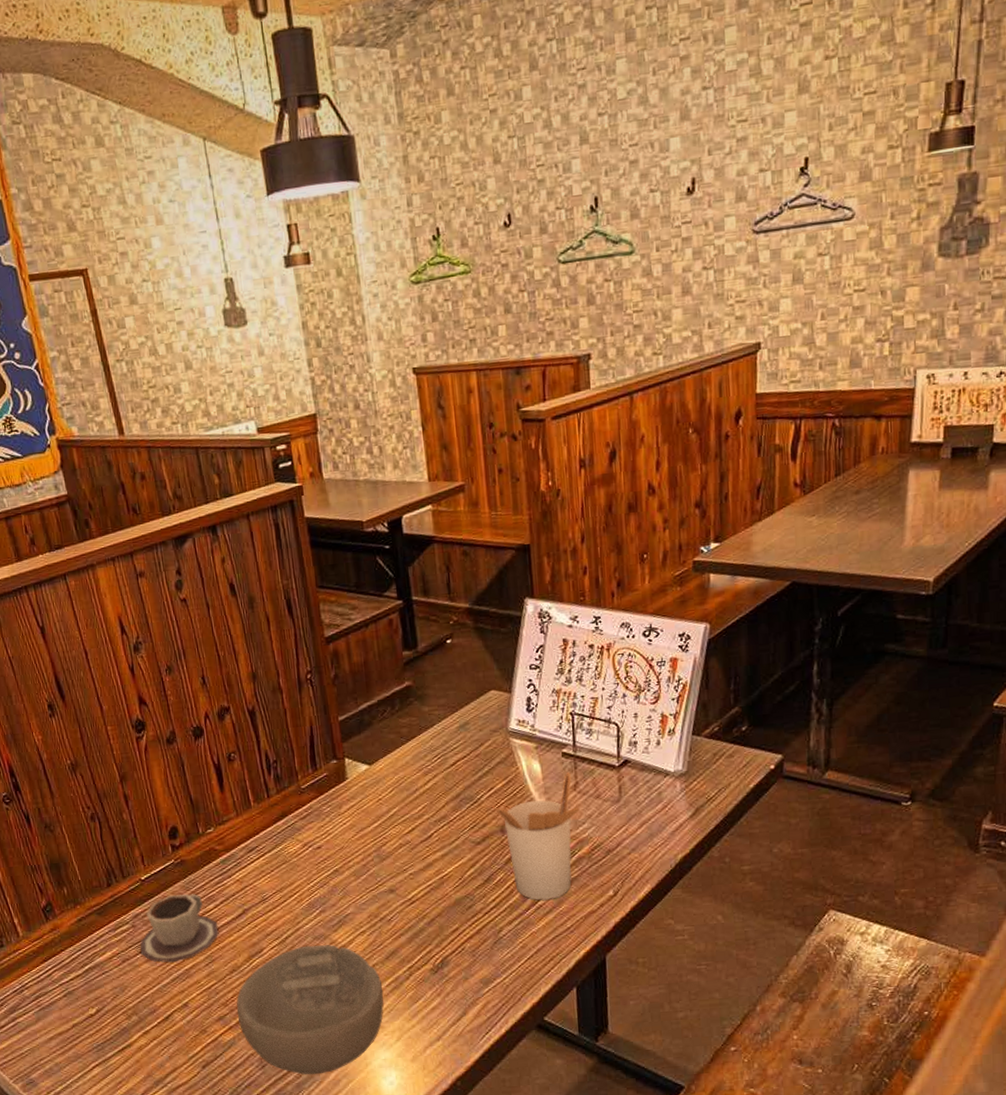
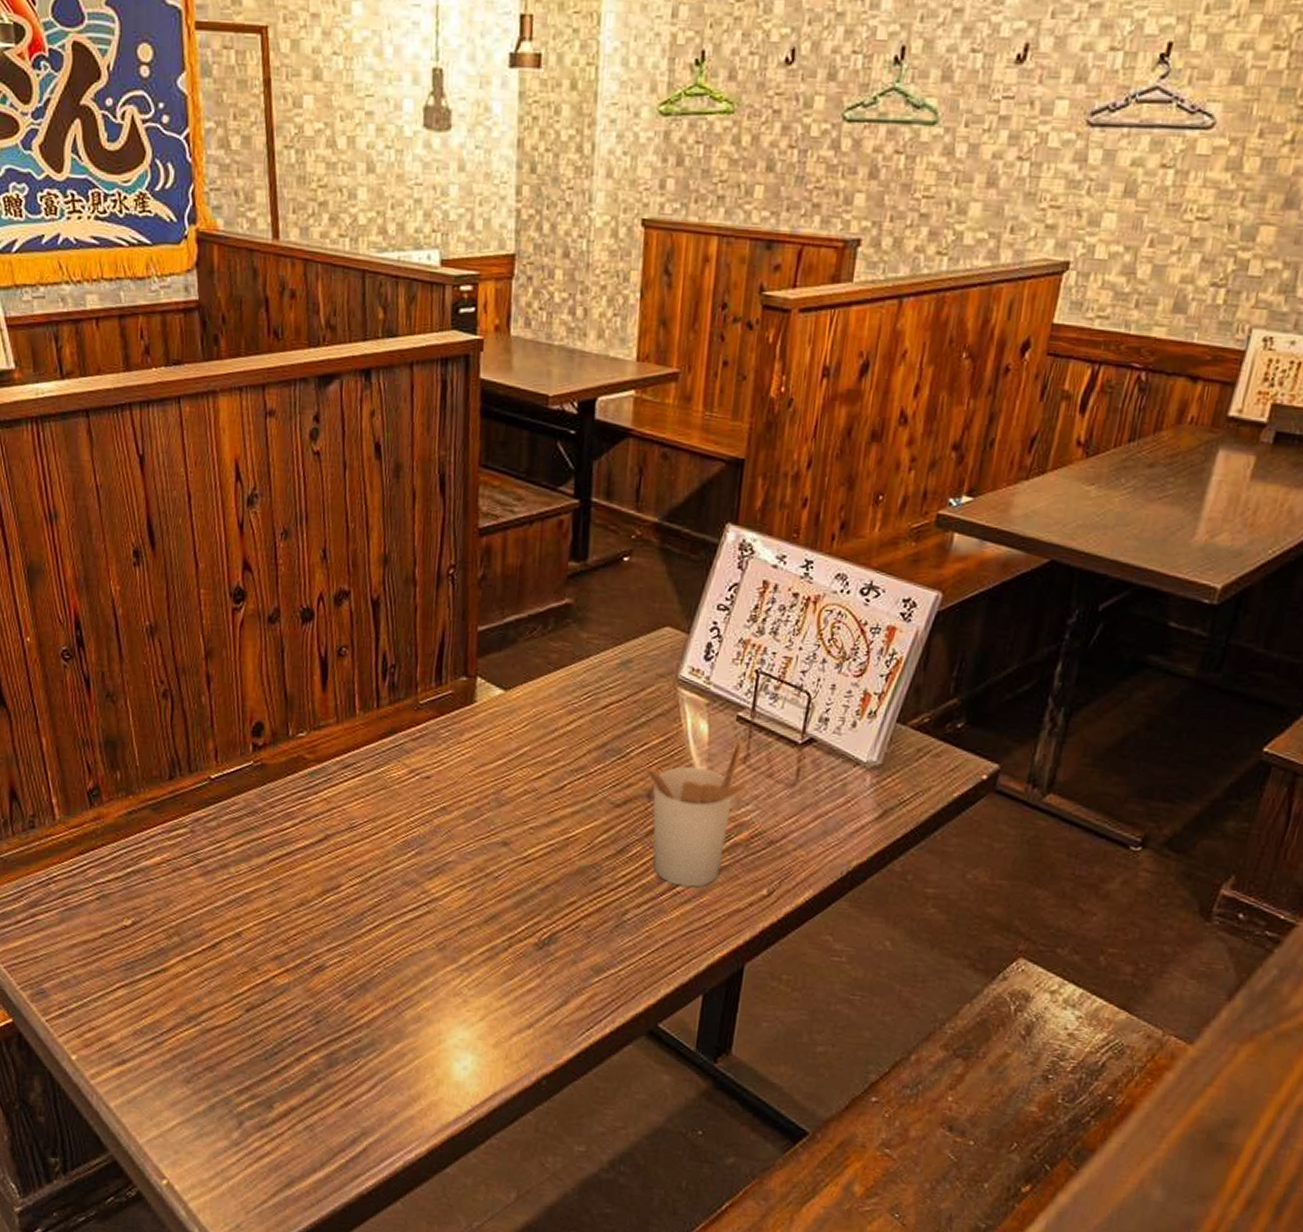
cup: present [140,894,219,963] -> none [195,802,292,883]
bowl: present [236,944,384,1075] -> none [297,890,475,1043]

